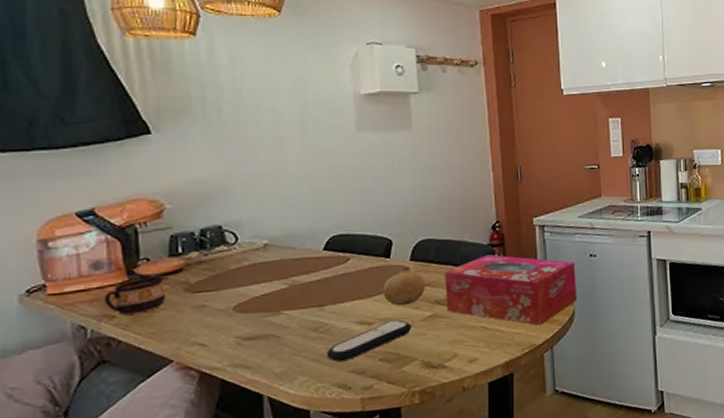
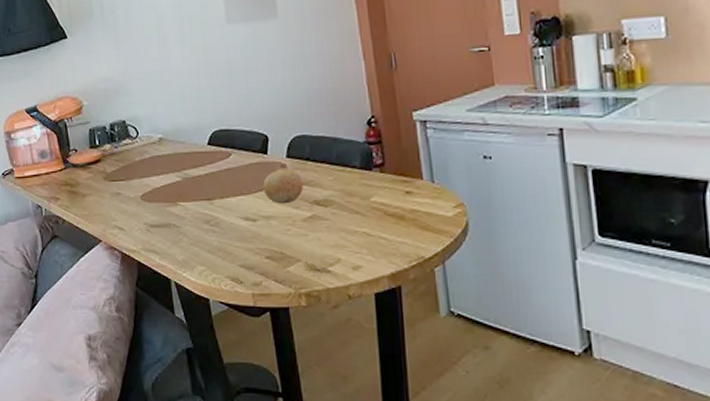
cup: present [104,276,167,315] -> none [50,166,92,197]
remote control: present [326,319,411,362] -> none [218,218,293,256]
tissue box: present [445,254,577,325] -> none [321,153,470,236]

